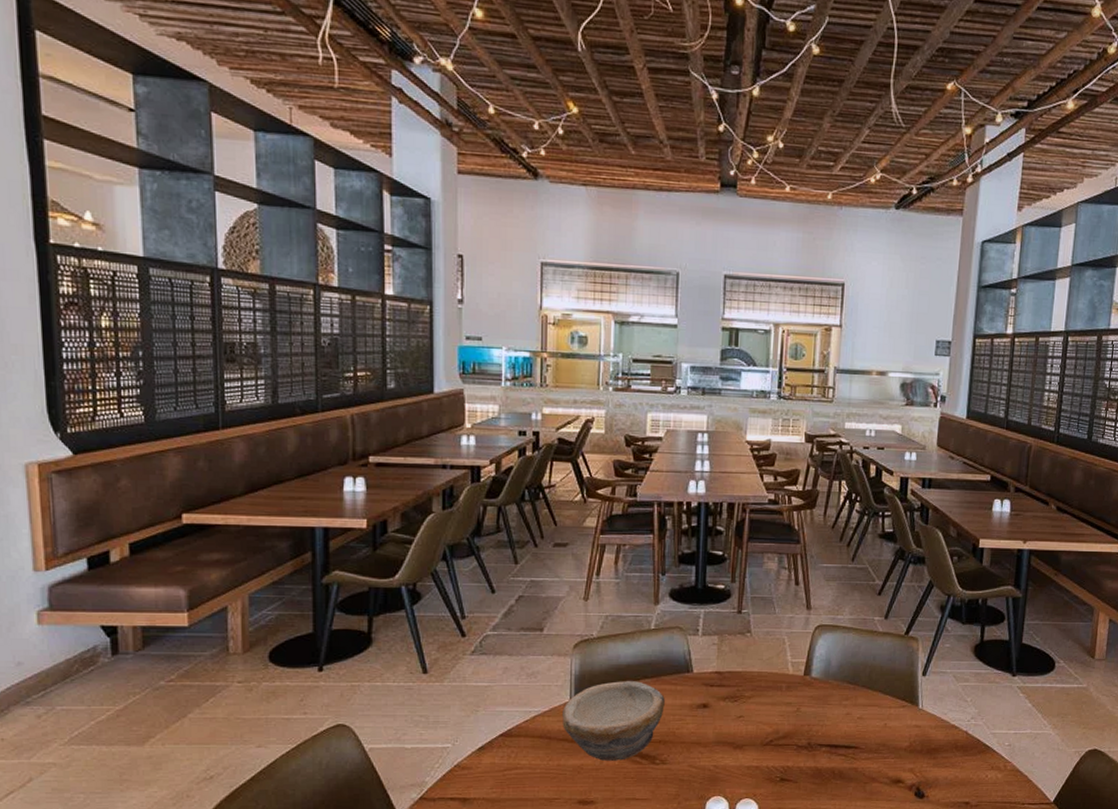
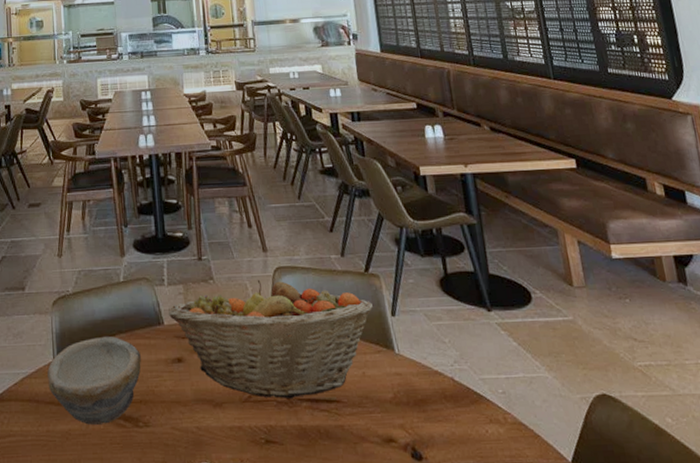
fruit basket: none [699,635,907,744] -> present [168,279,374,399]

